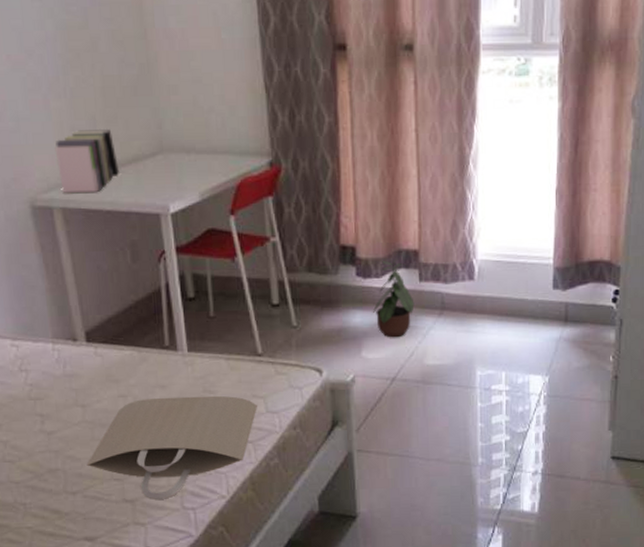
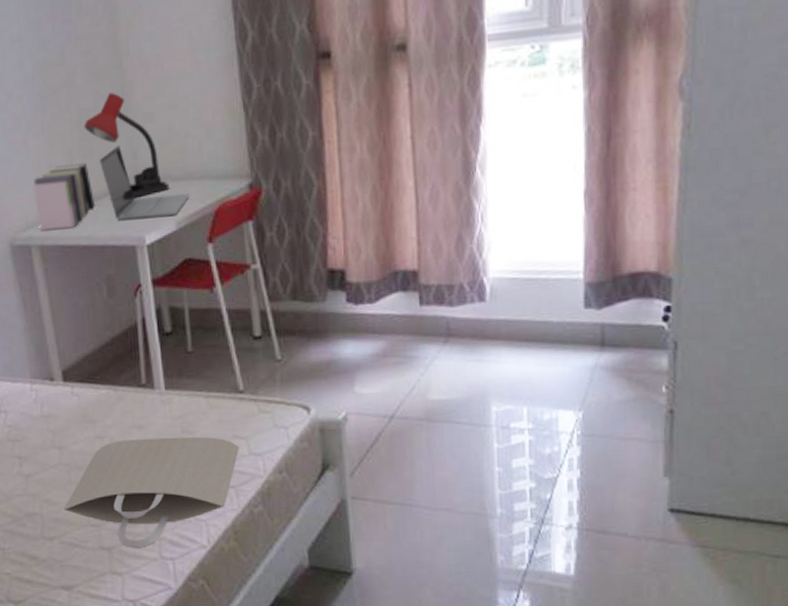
desk lamp: none [108,61,194,168] -> present [83,92,170,199]
laptop: none [122,115,213,188] -> present [98,145,190,220]
potted plant: present [372,258,415,337] -> none [365,280,415,369]

